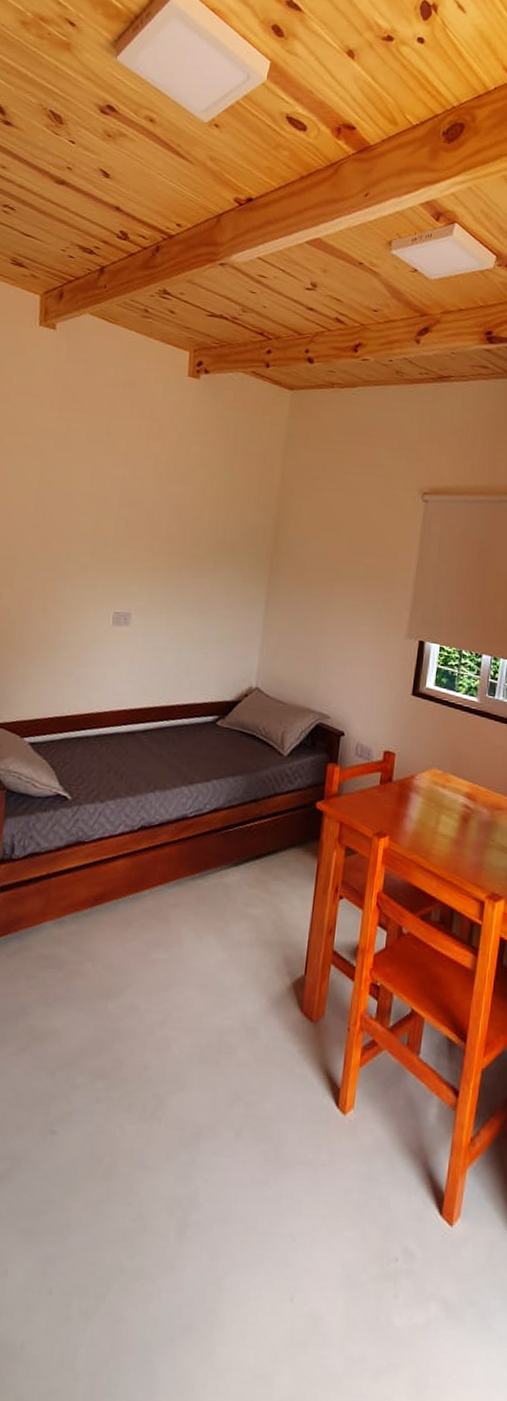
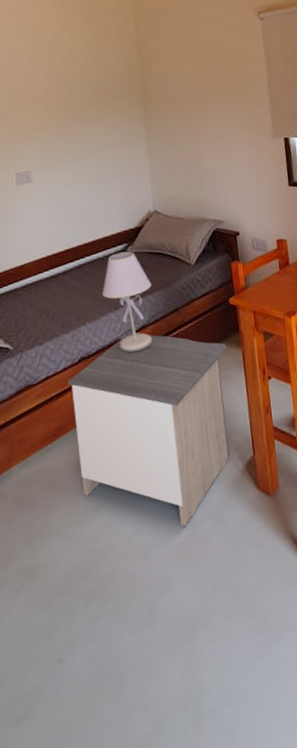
nightstand: none [113,811,303,1031] -> present [68,331,230,527]
table lamp: none [179,724,236,834] -> present [102,251,152,352]

